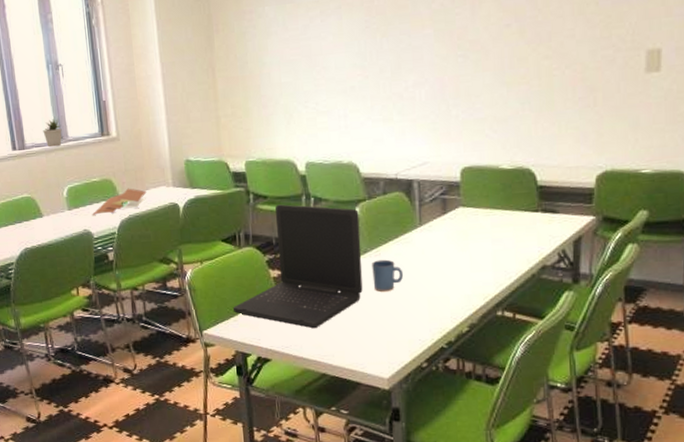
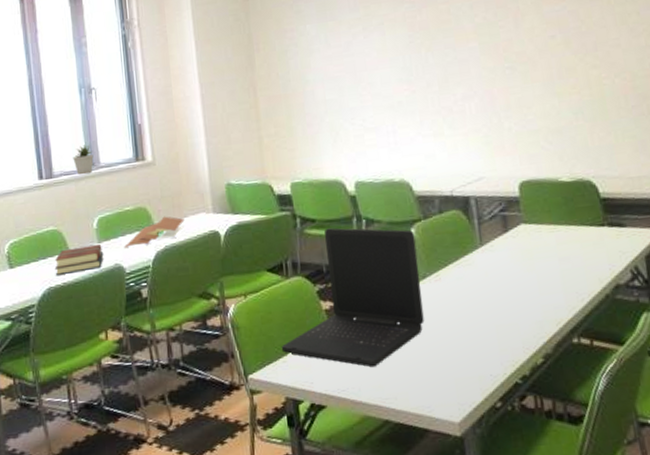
books: none [30,211,74,237] -> present [55,243,104,275]
mug: present [372,259,404,292] -> none [432,284,468,321]

